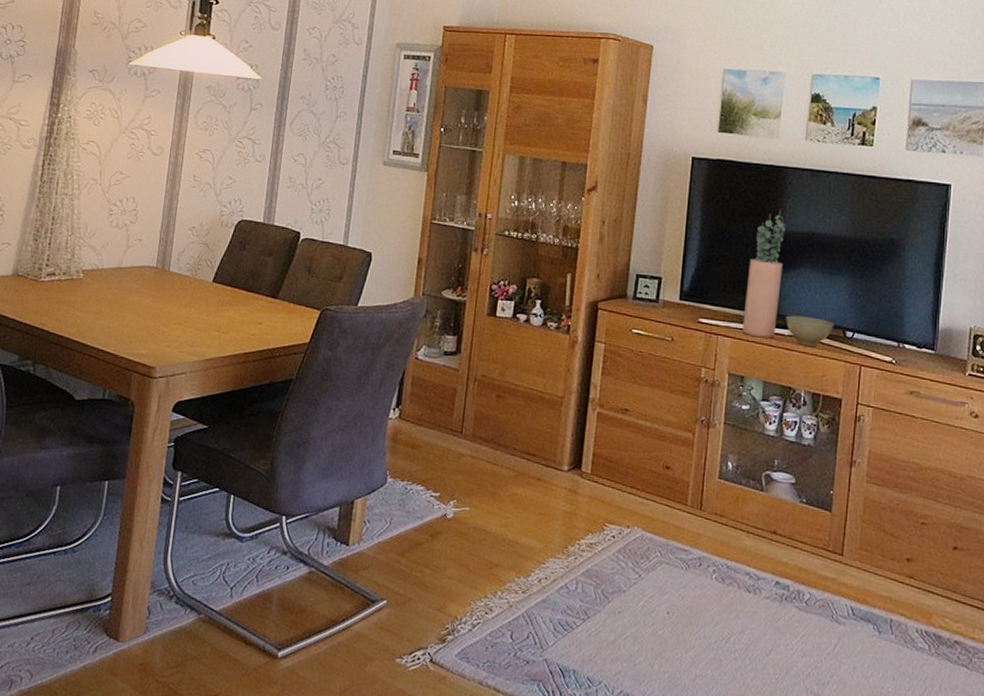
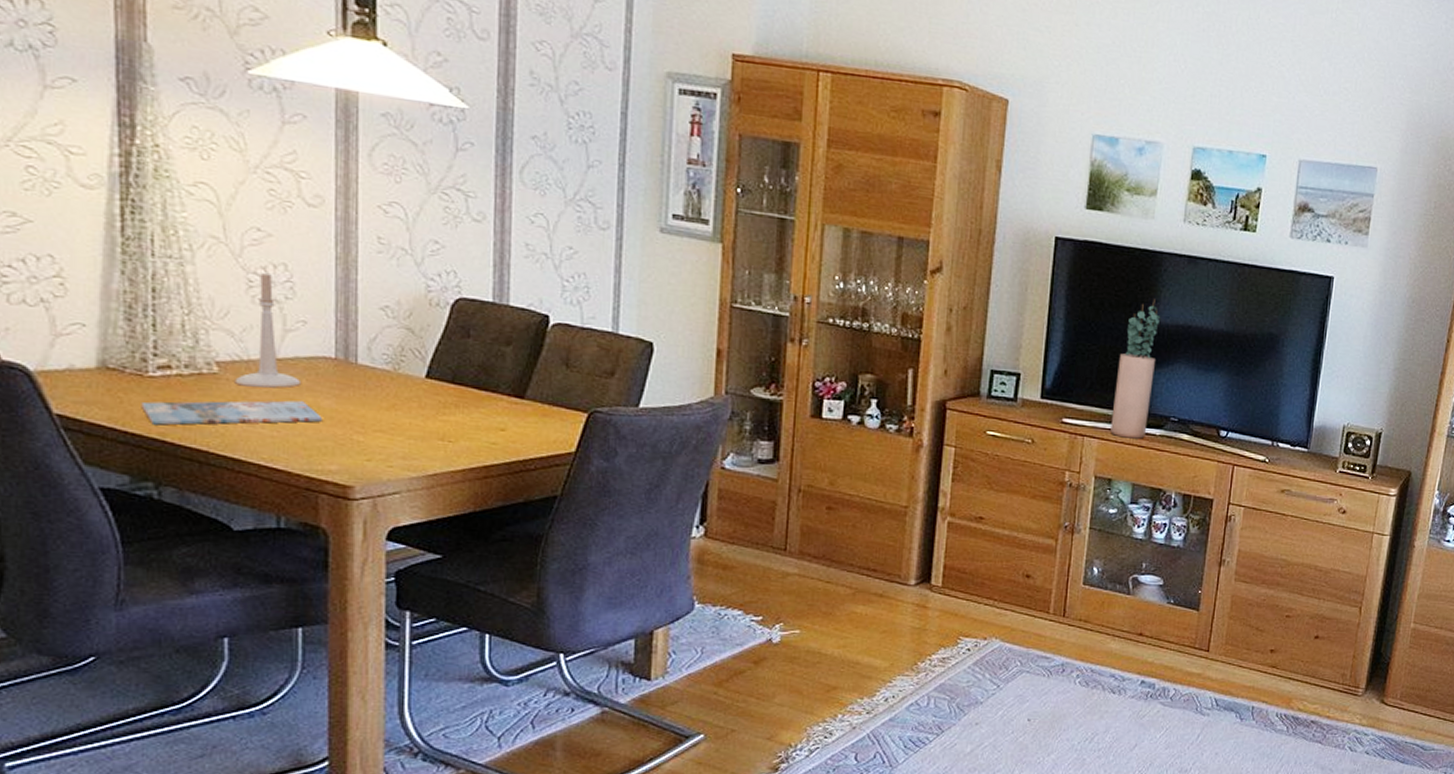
magazine: none [33,299,142,318] -> present [141,400,322,426]
candlestick: none [91,204,133,290] -> present [234,272,302,389]
bowl: present [786,315,834,346] -> none [1157,414,1208,446]

